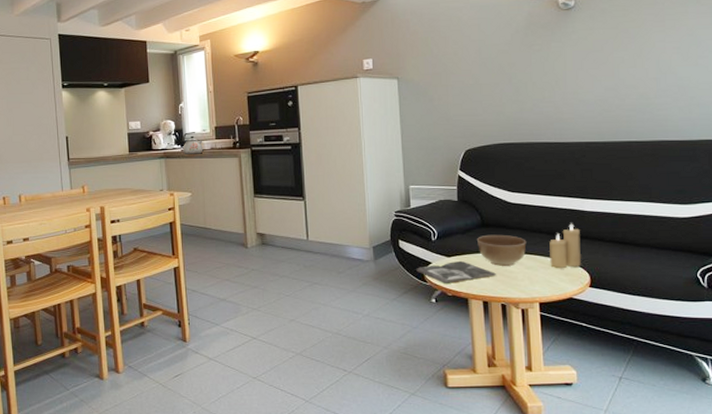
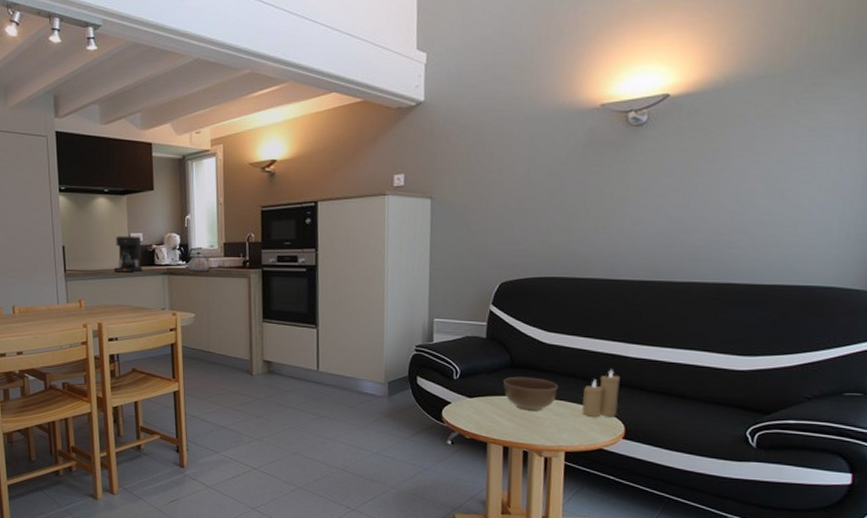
coffee maker: none [114,124,141,158] -> present [114,236,143,273]
magazine: present [416,260,496,283] -> none [433,402,521,426]

